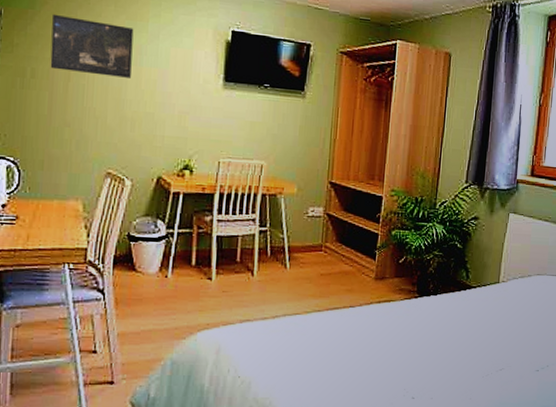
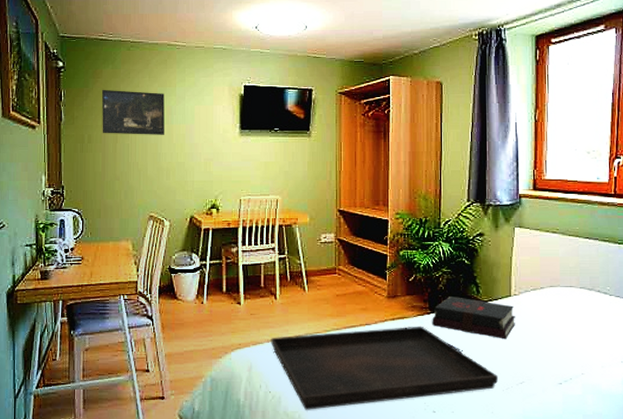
serving tray: none [243,309,480,396] -> present [271,326,499,410]
hardback book: none [419,281,502,326] -> present [432,297,516,340]

